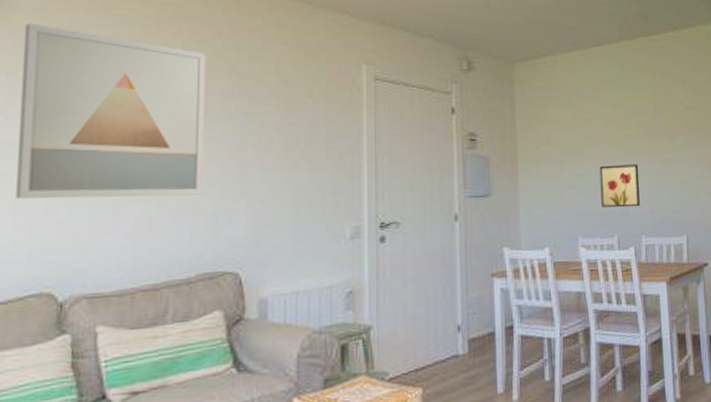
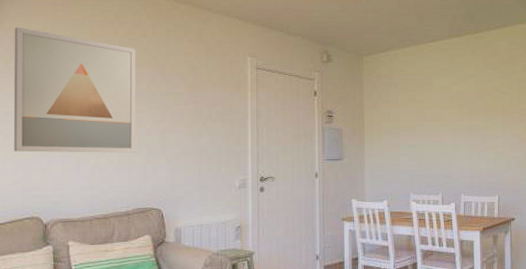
wall art: present [599,164,640,208] -> none [429,138,462,172]

